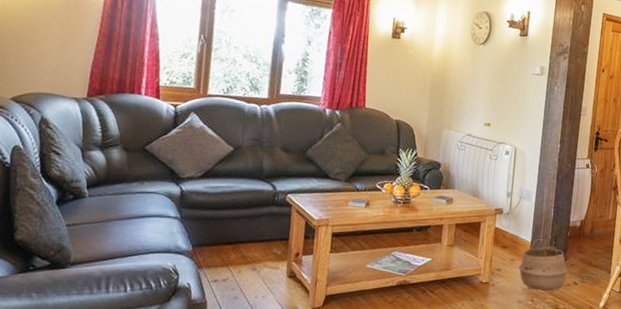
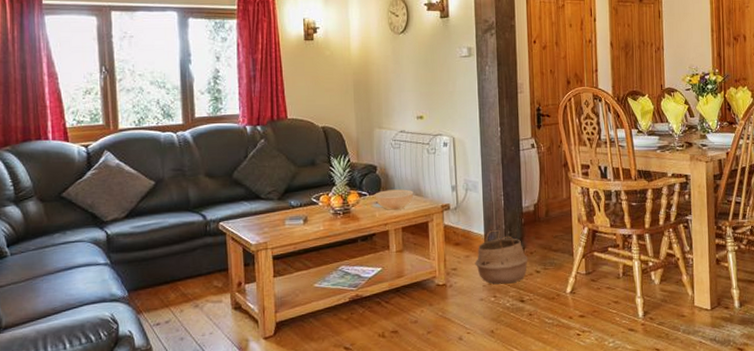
bowl: none [435,187,472,207] -> present [375,189,414,210]

